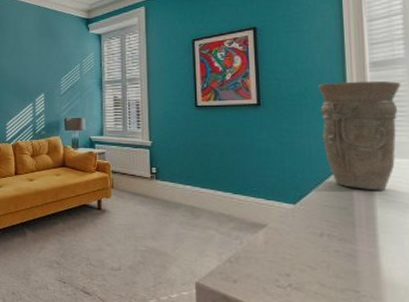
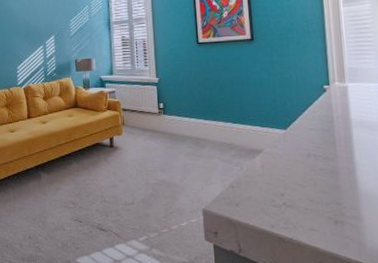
vase: present [317,80,401,190] -> none [301,15,368,112]

